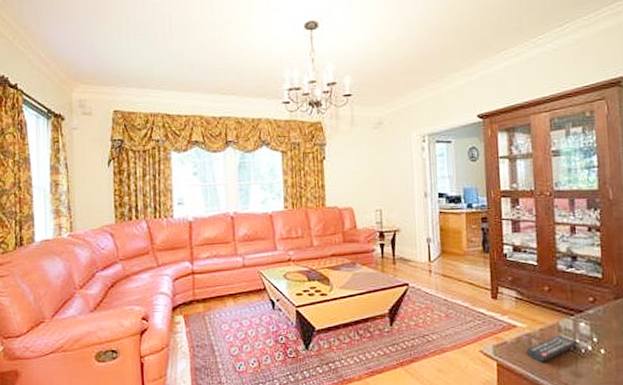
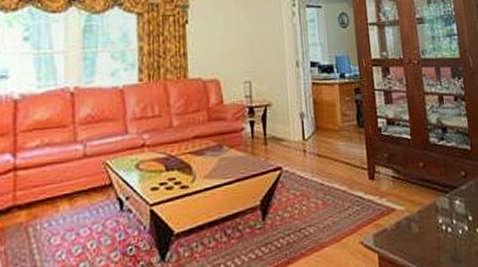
remote control: present [527,334,580,362] -> none [407,215,457,249]

